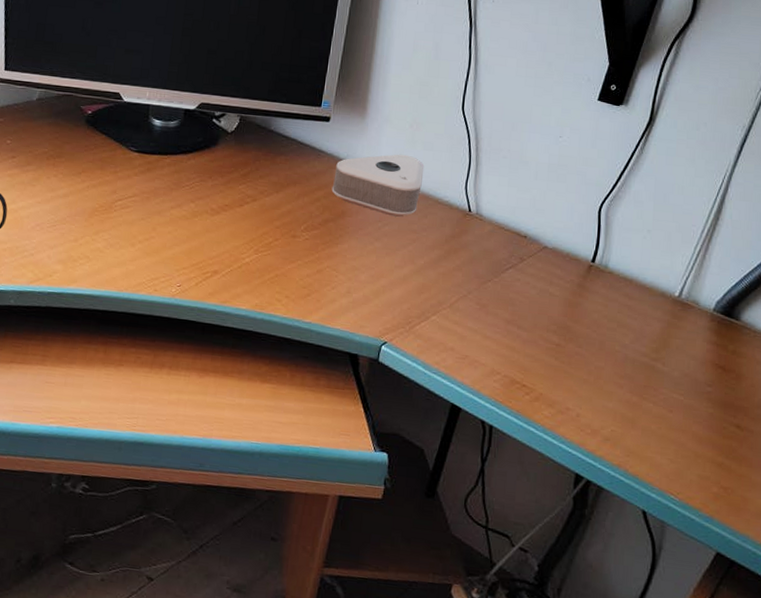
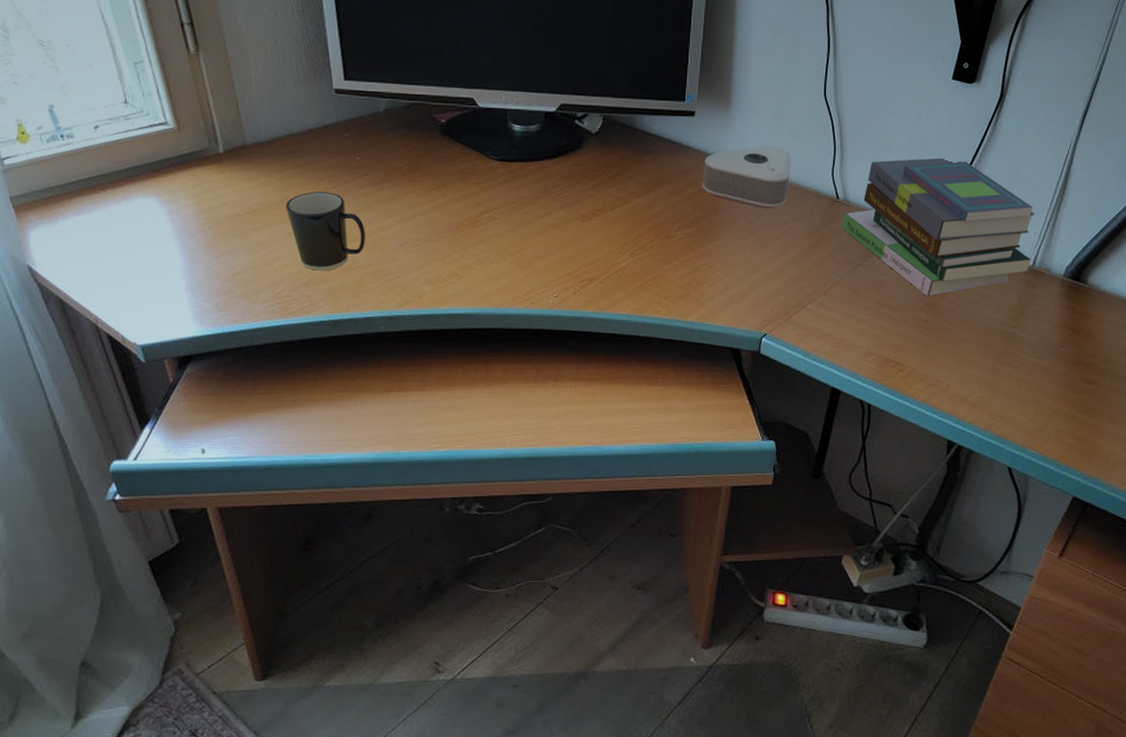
books: none [472,176,682,319] -> present [841,157,1034,297]

